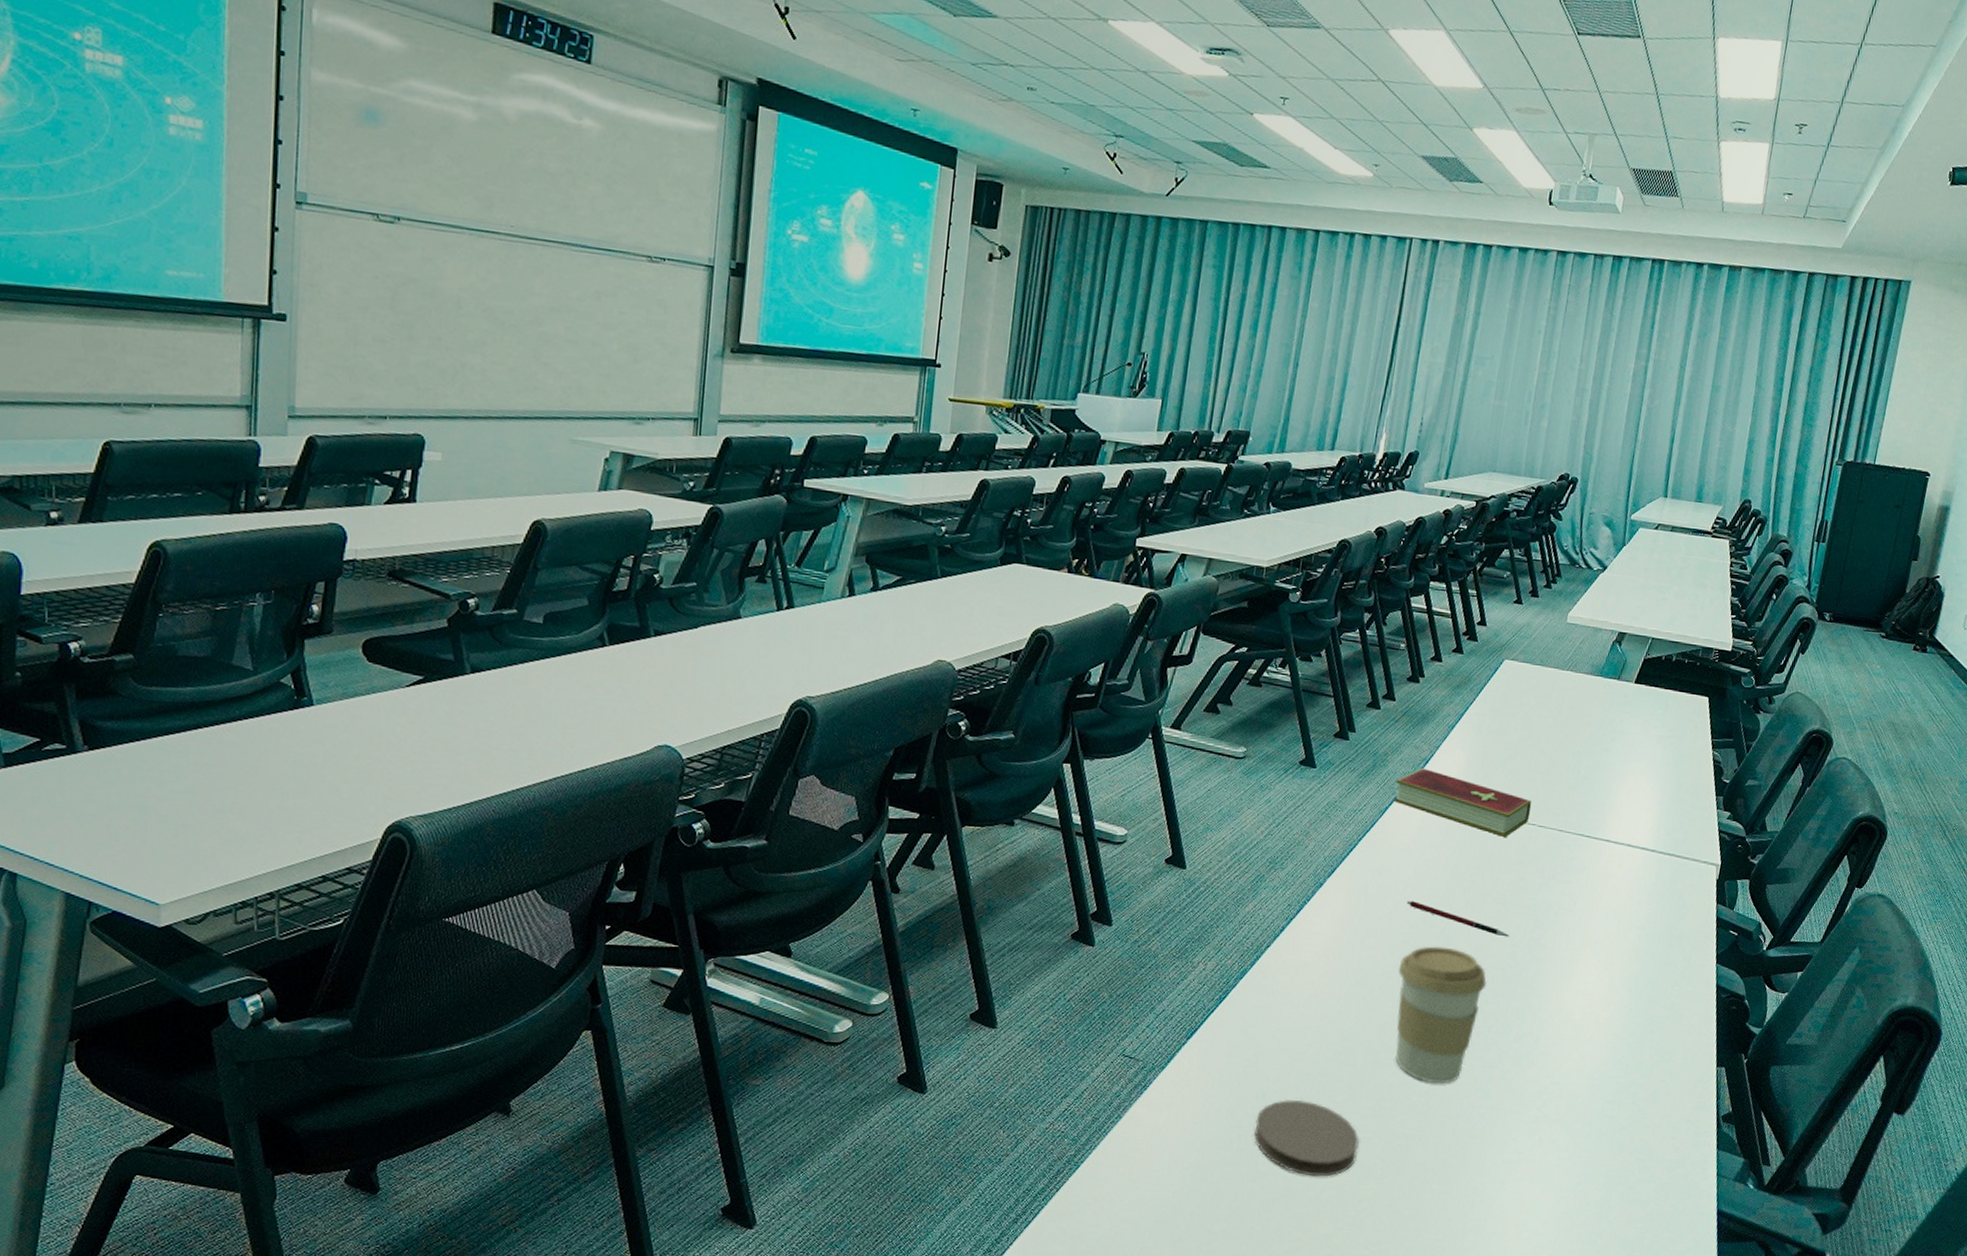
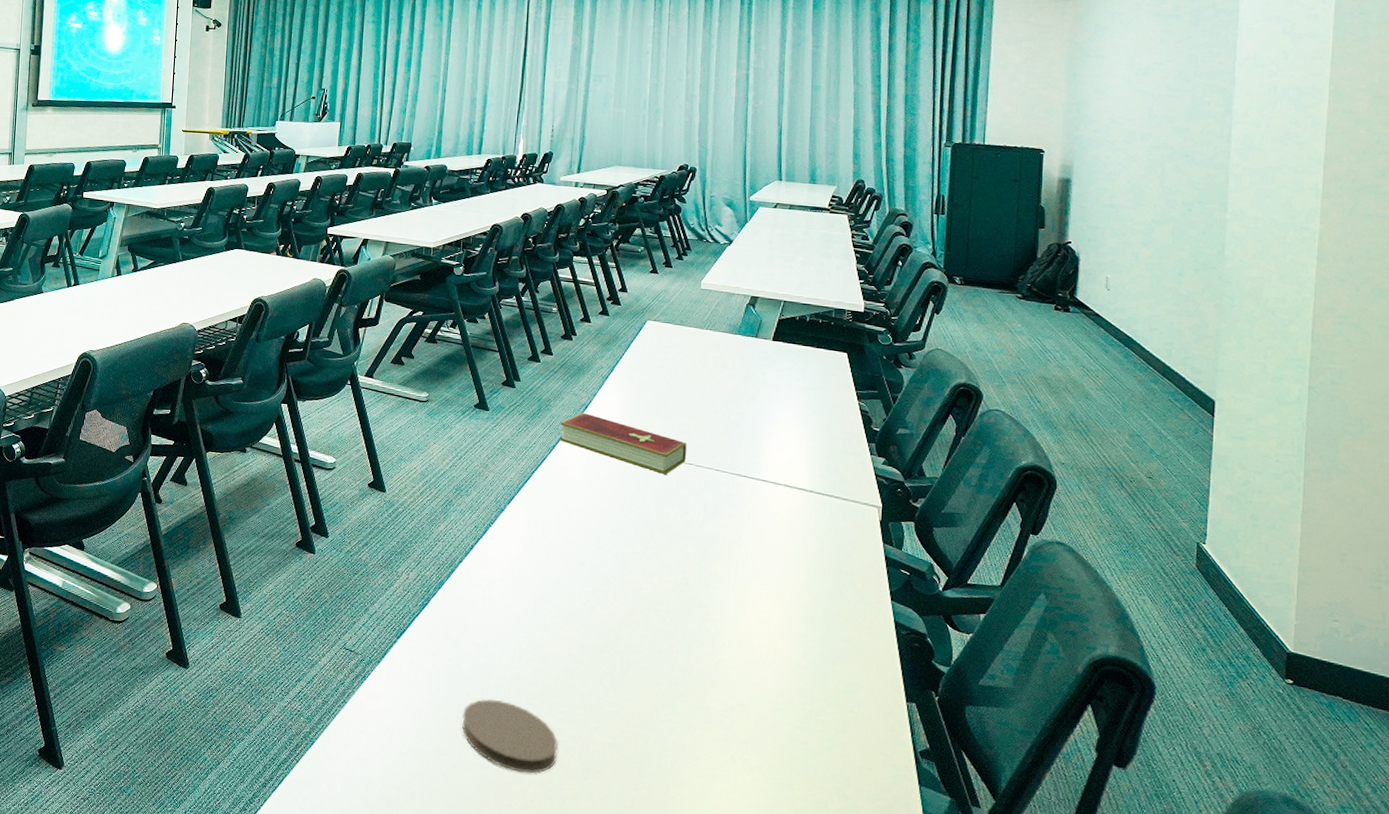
coffee cup: present [1395,946,1487,1084] -> none [578,569,663,697]
pen: present [1406,900,1510,937] -> none [580,527,681,565]

